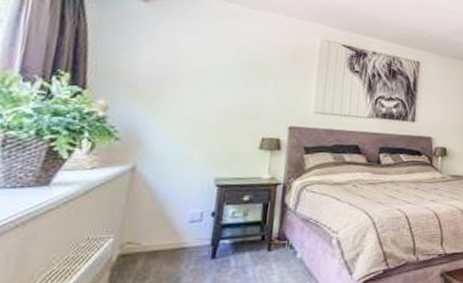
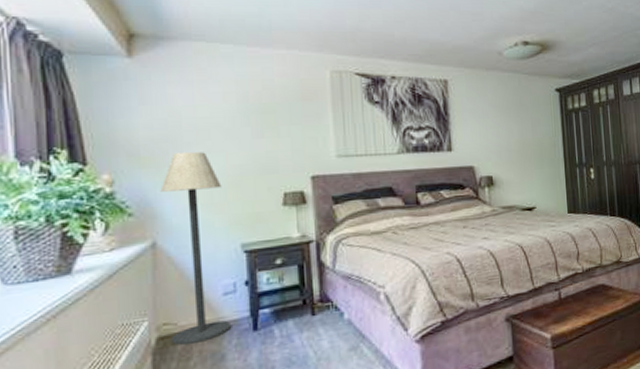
floor lamp: none [131,90,207,264] -> present [160,152,231,345]

